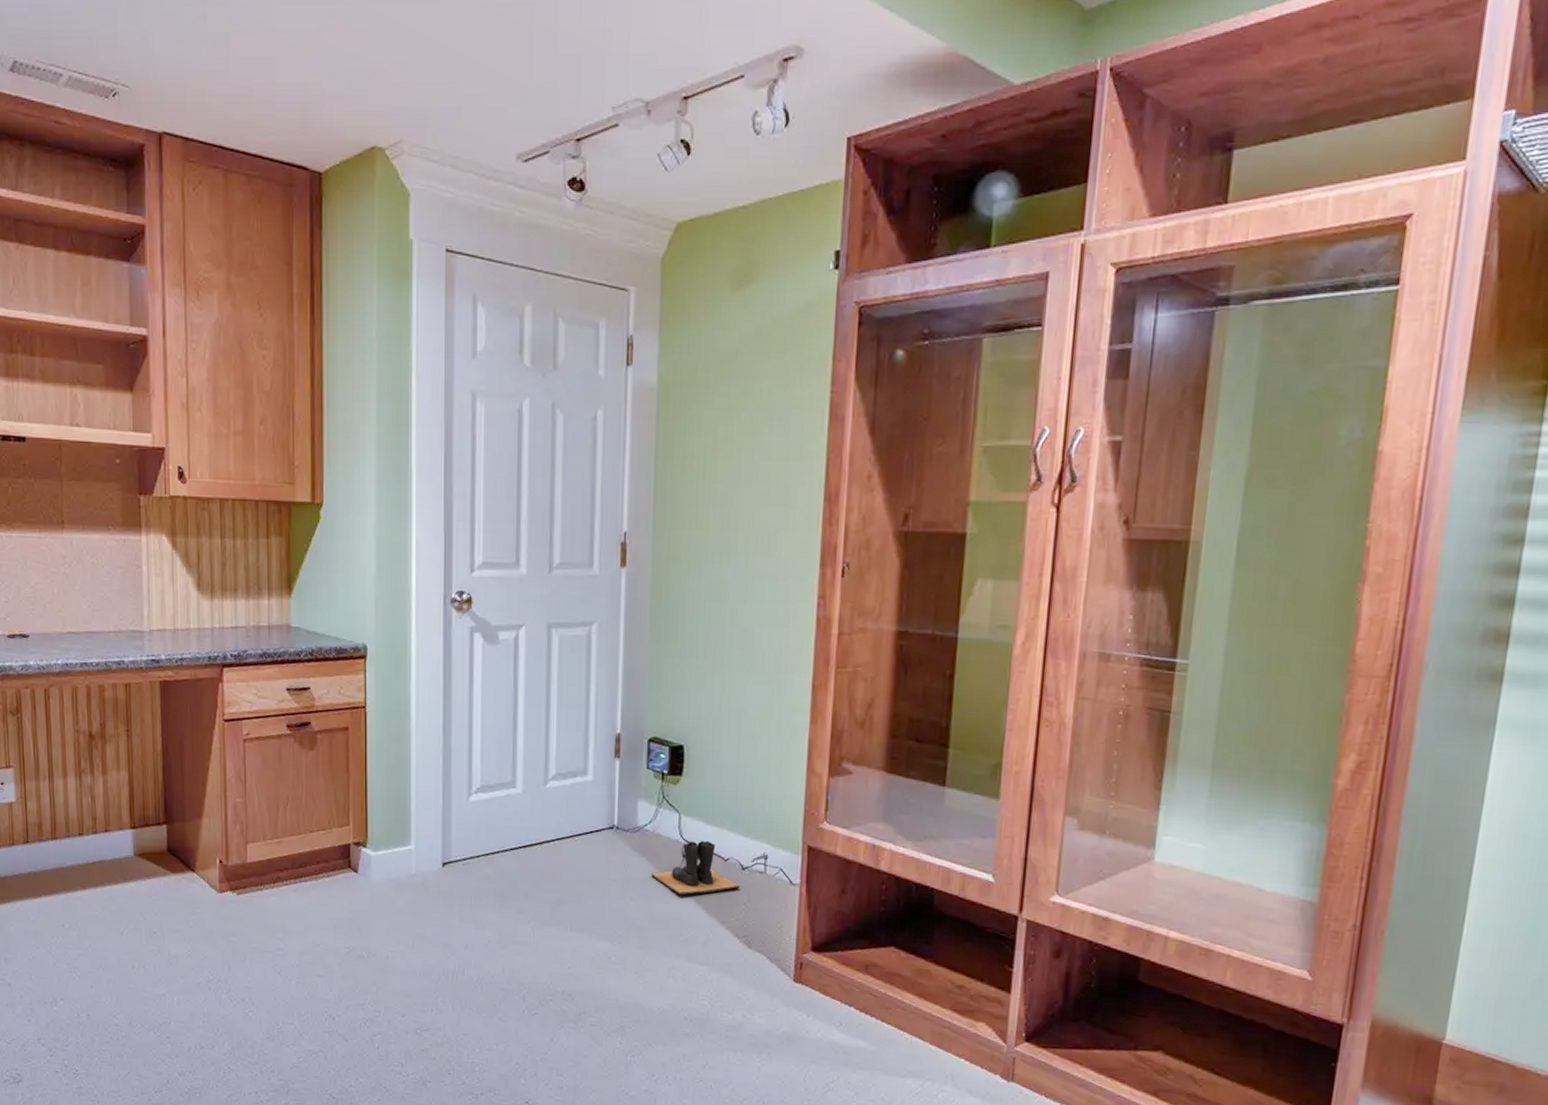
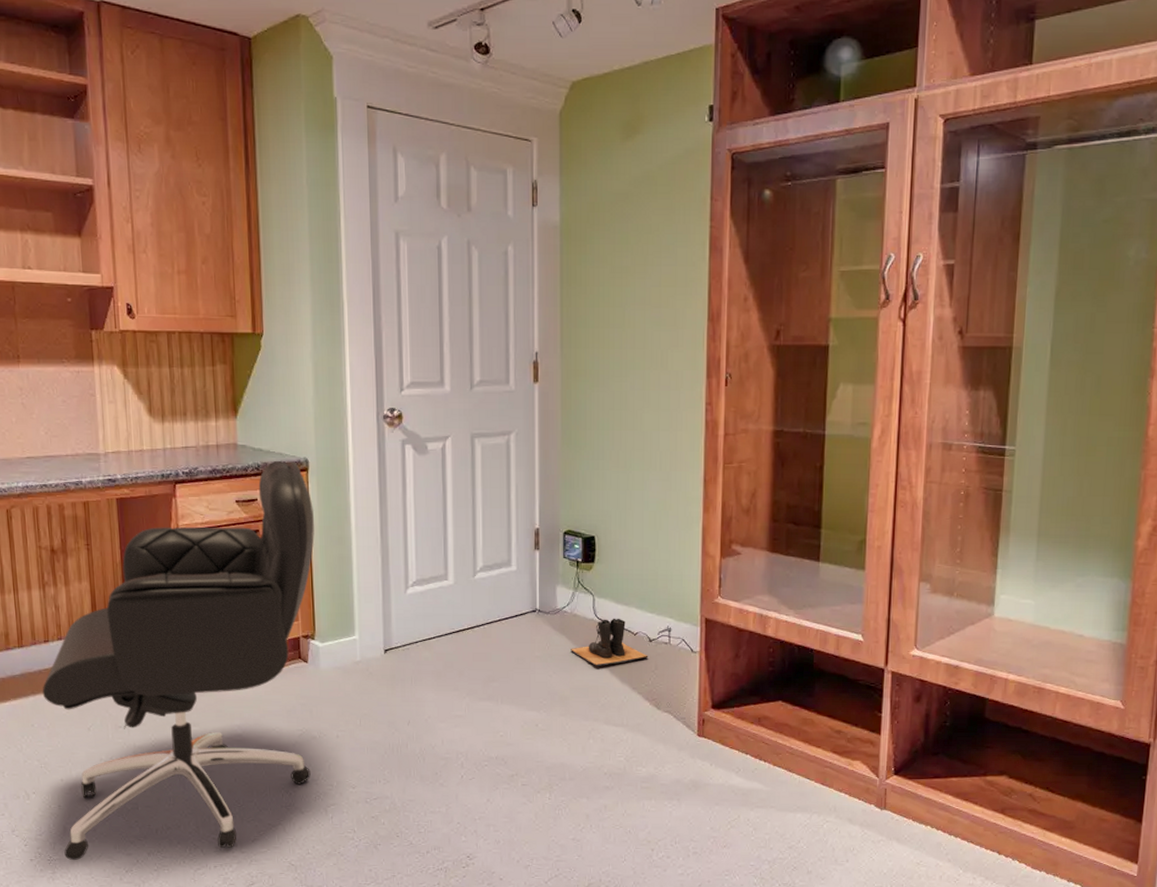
office chair: none [74,645,370,1077] -> present [42,460,314,861]

